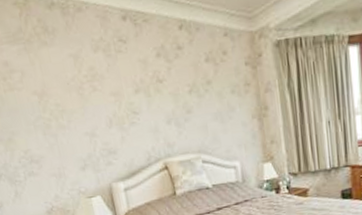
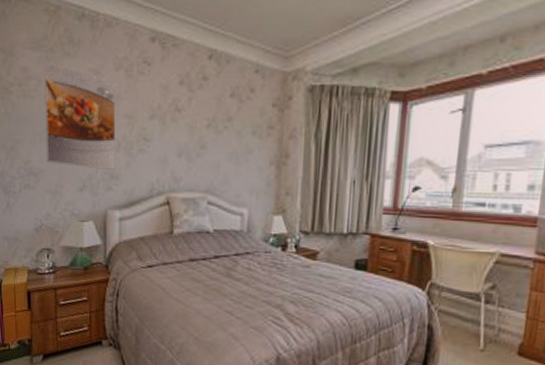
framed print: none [23,53,112,149] -> present [44,61,116,171]

